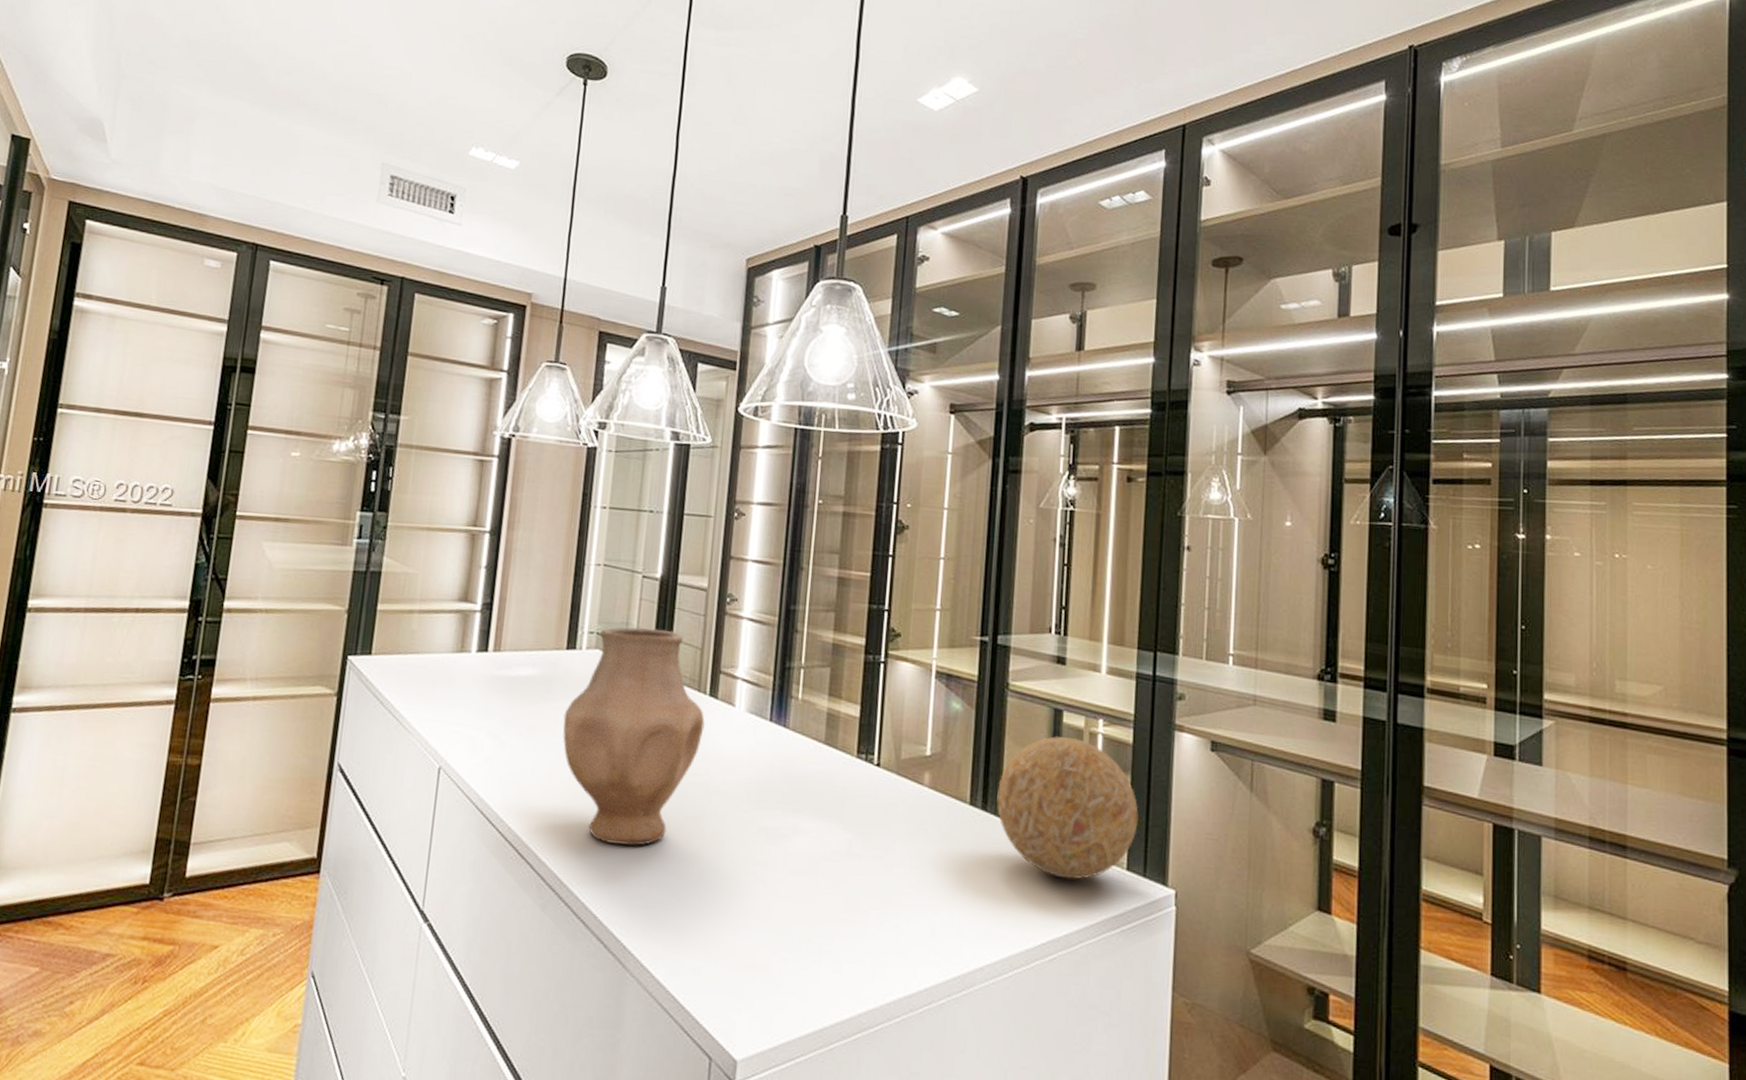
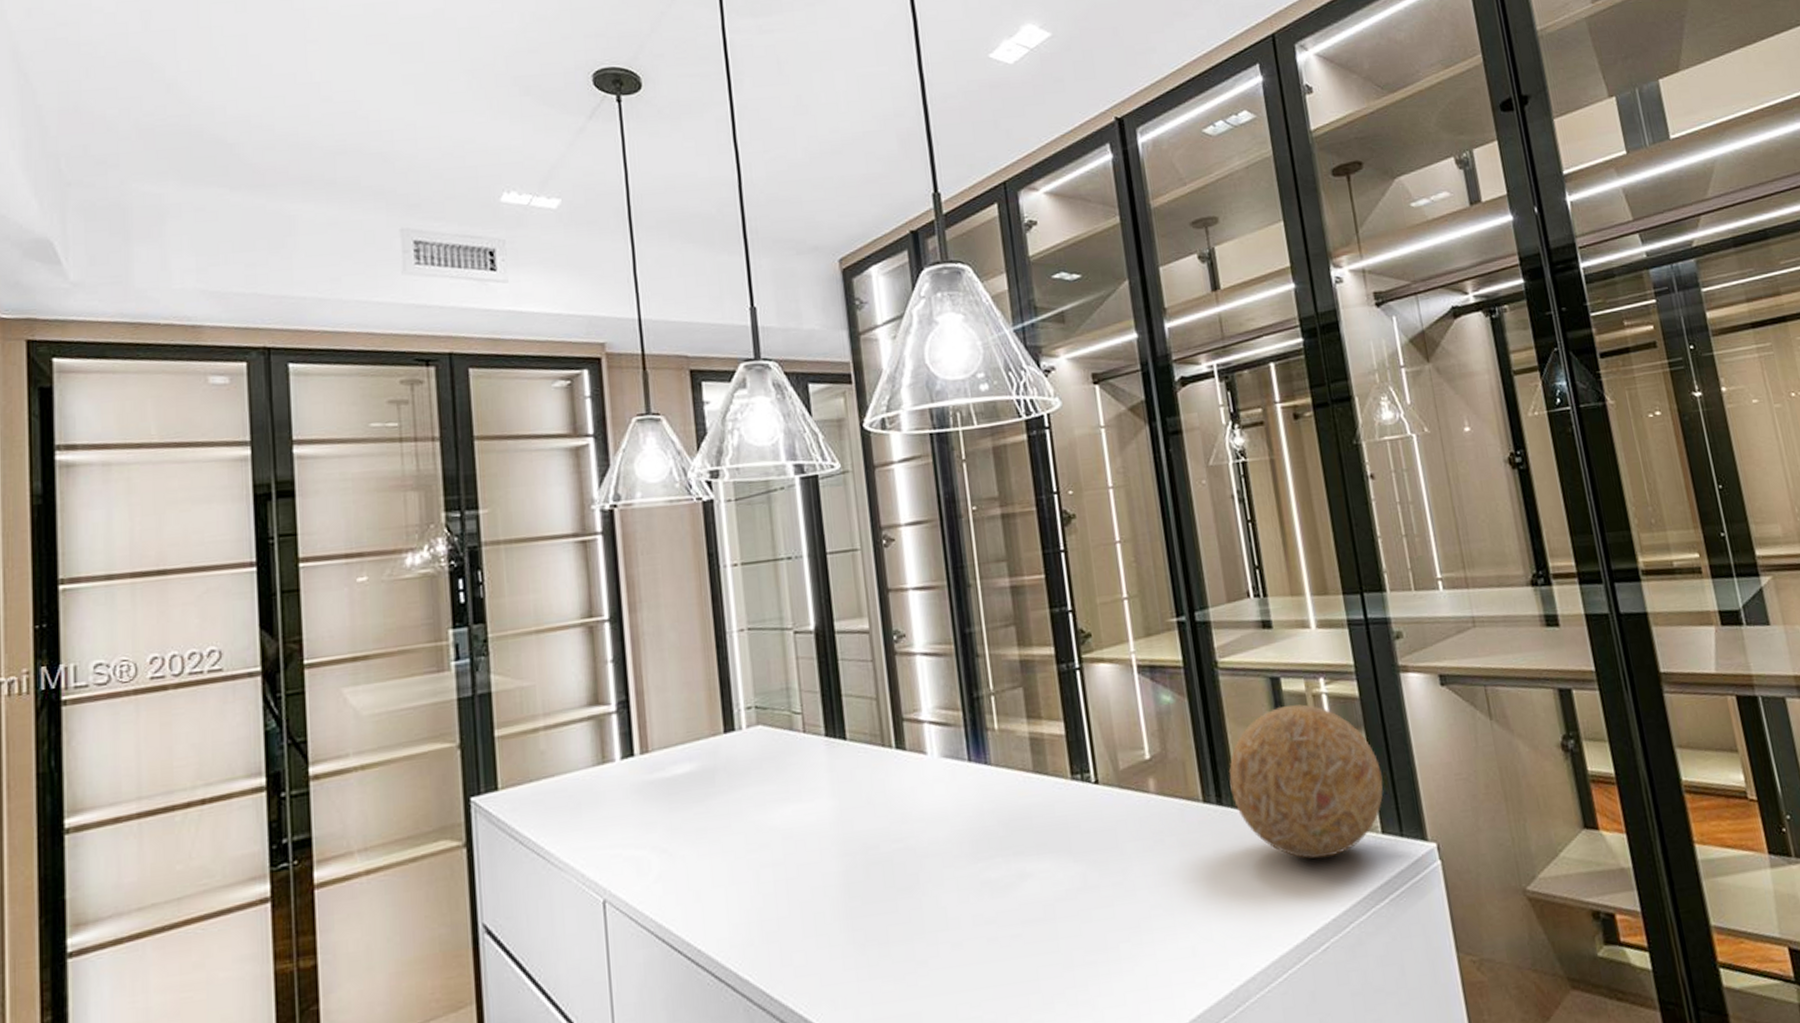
vase: present [563,627,705,847] -> none [736,686,898,941]

